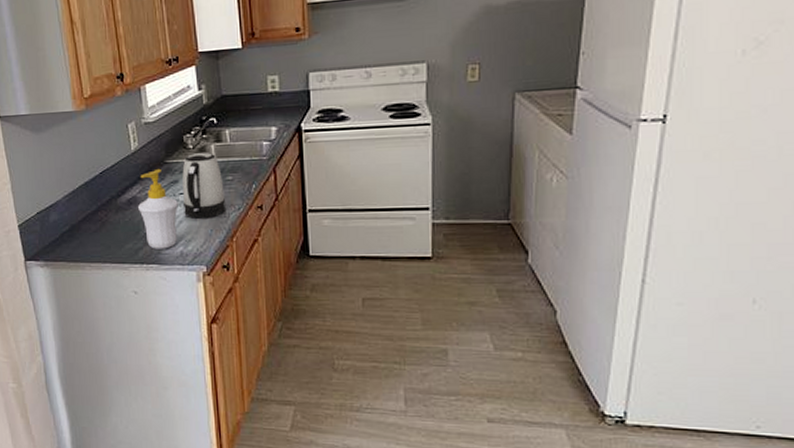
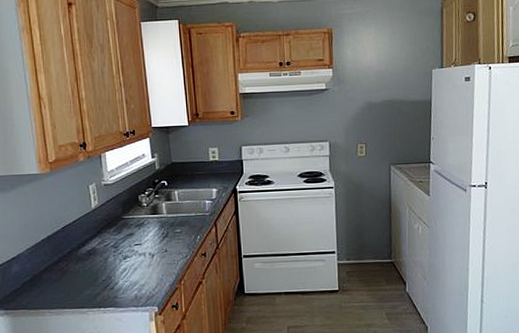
soap bottle: present [138,168,178,249] -> none [97,223,133,294]
kettle: present [182,153,227,219] -> none [137,210,176,266]

